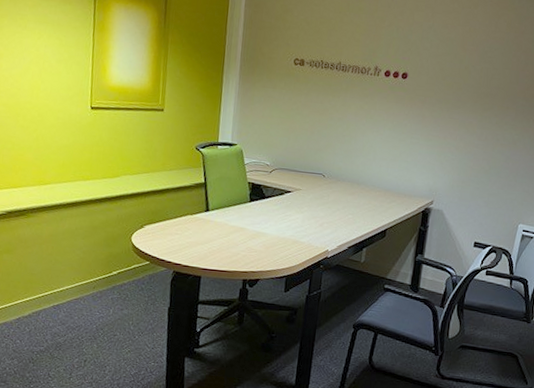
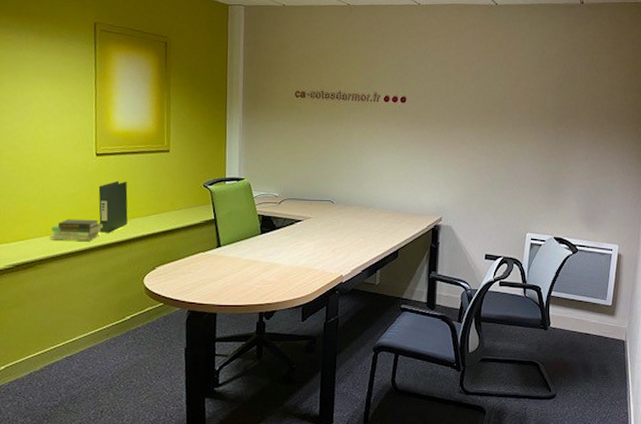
books: none [41,170,95,194] -> present [49,219,104,241]
binder: none [91,136,121,188] -> present [98,181,128,233]

